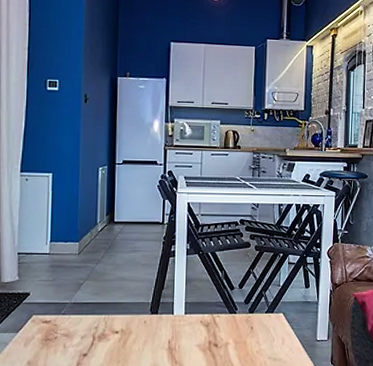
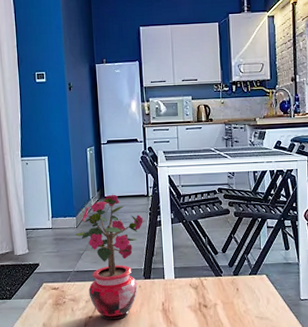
potted plant: none [76,219,158,359] -> present [75,194,145,320]

